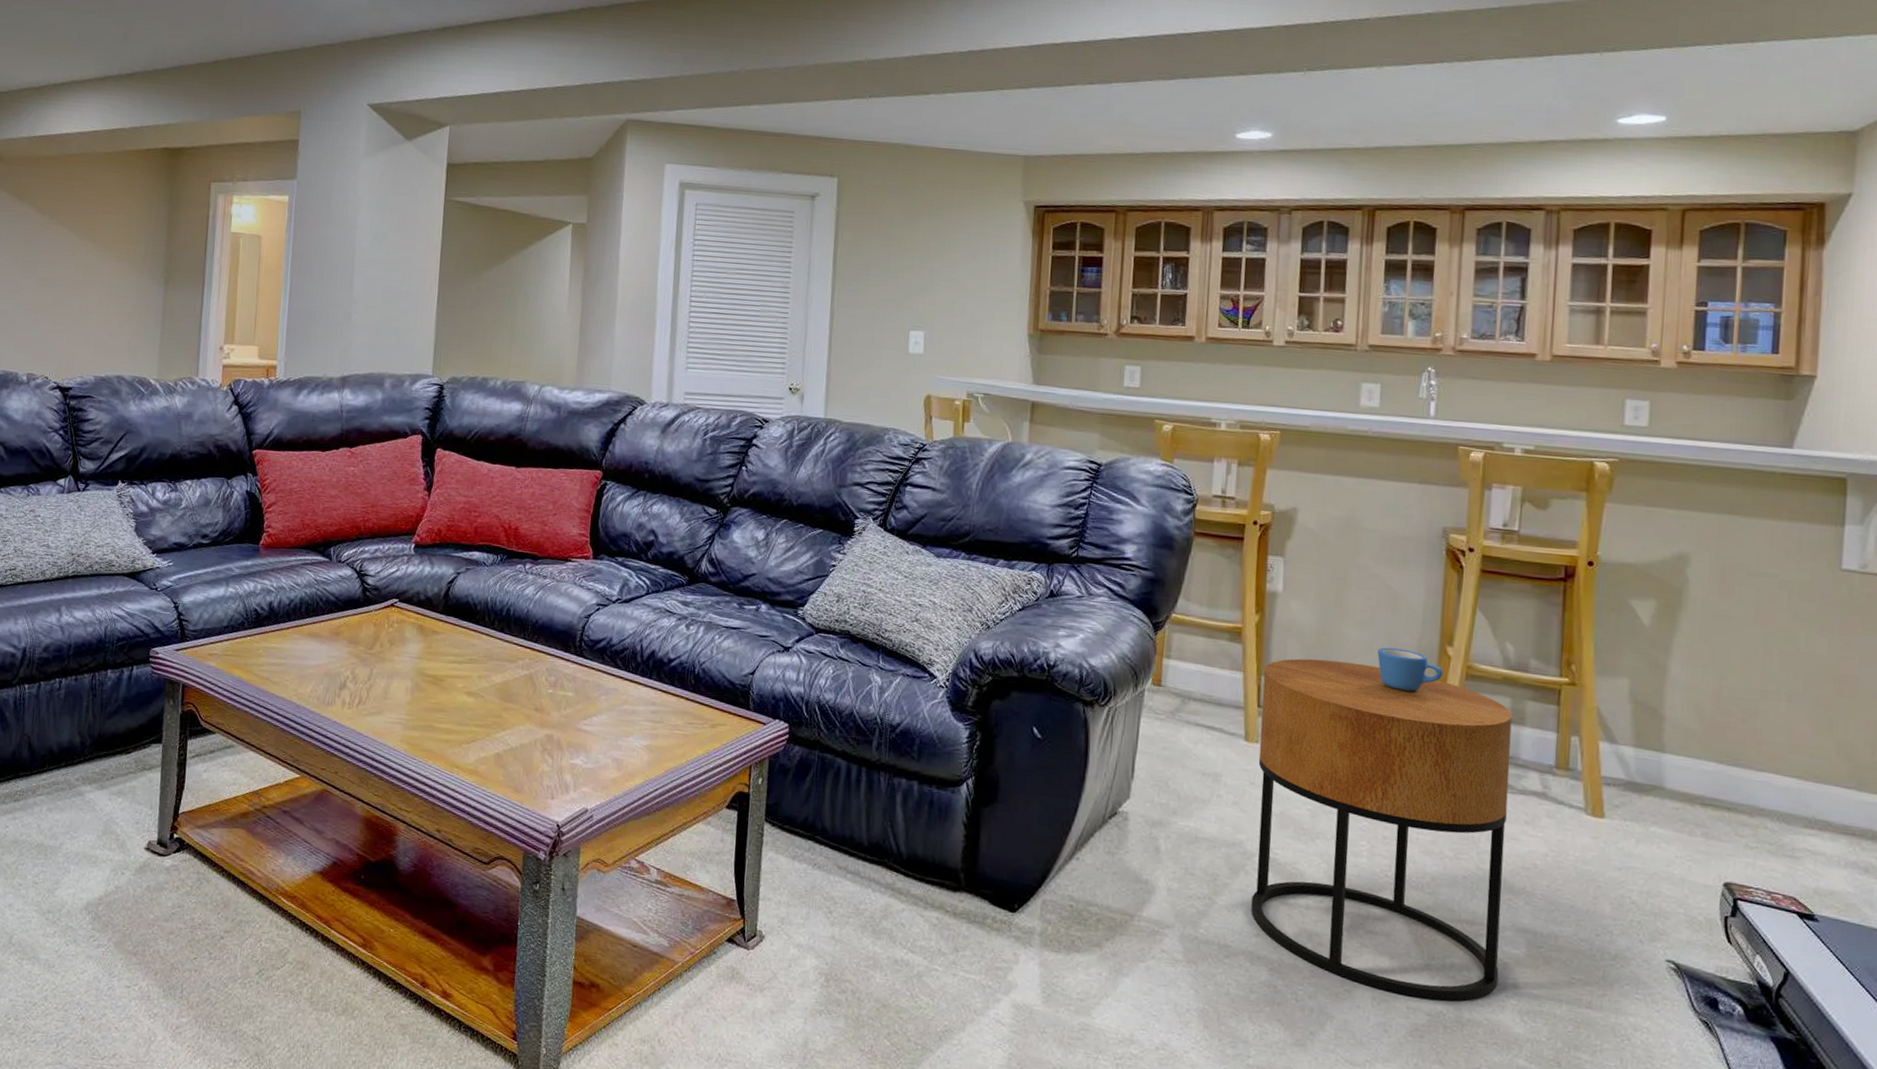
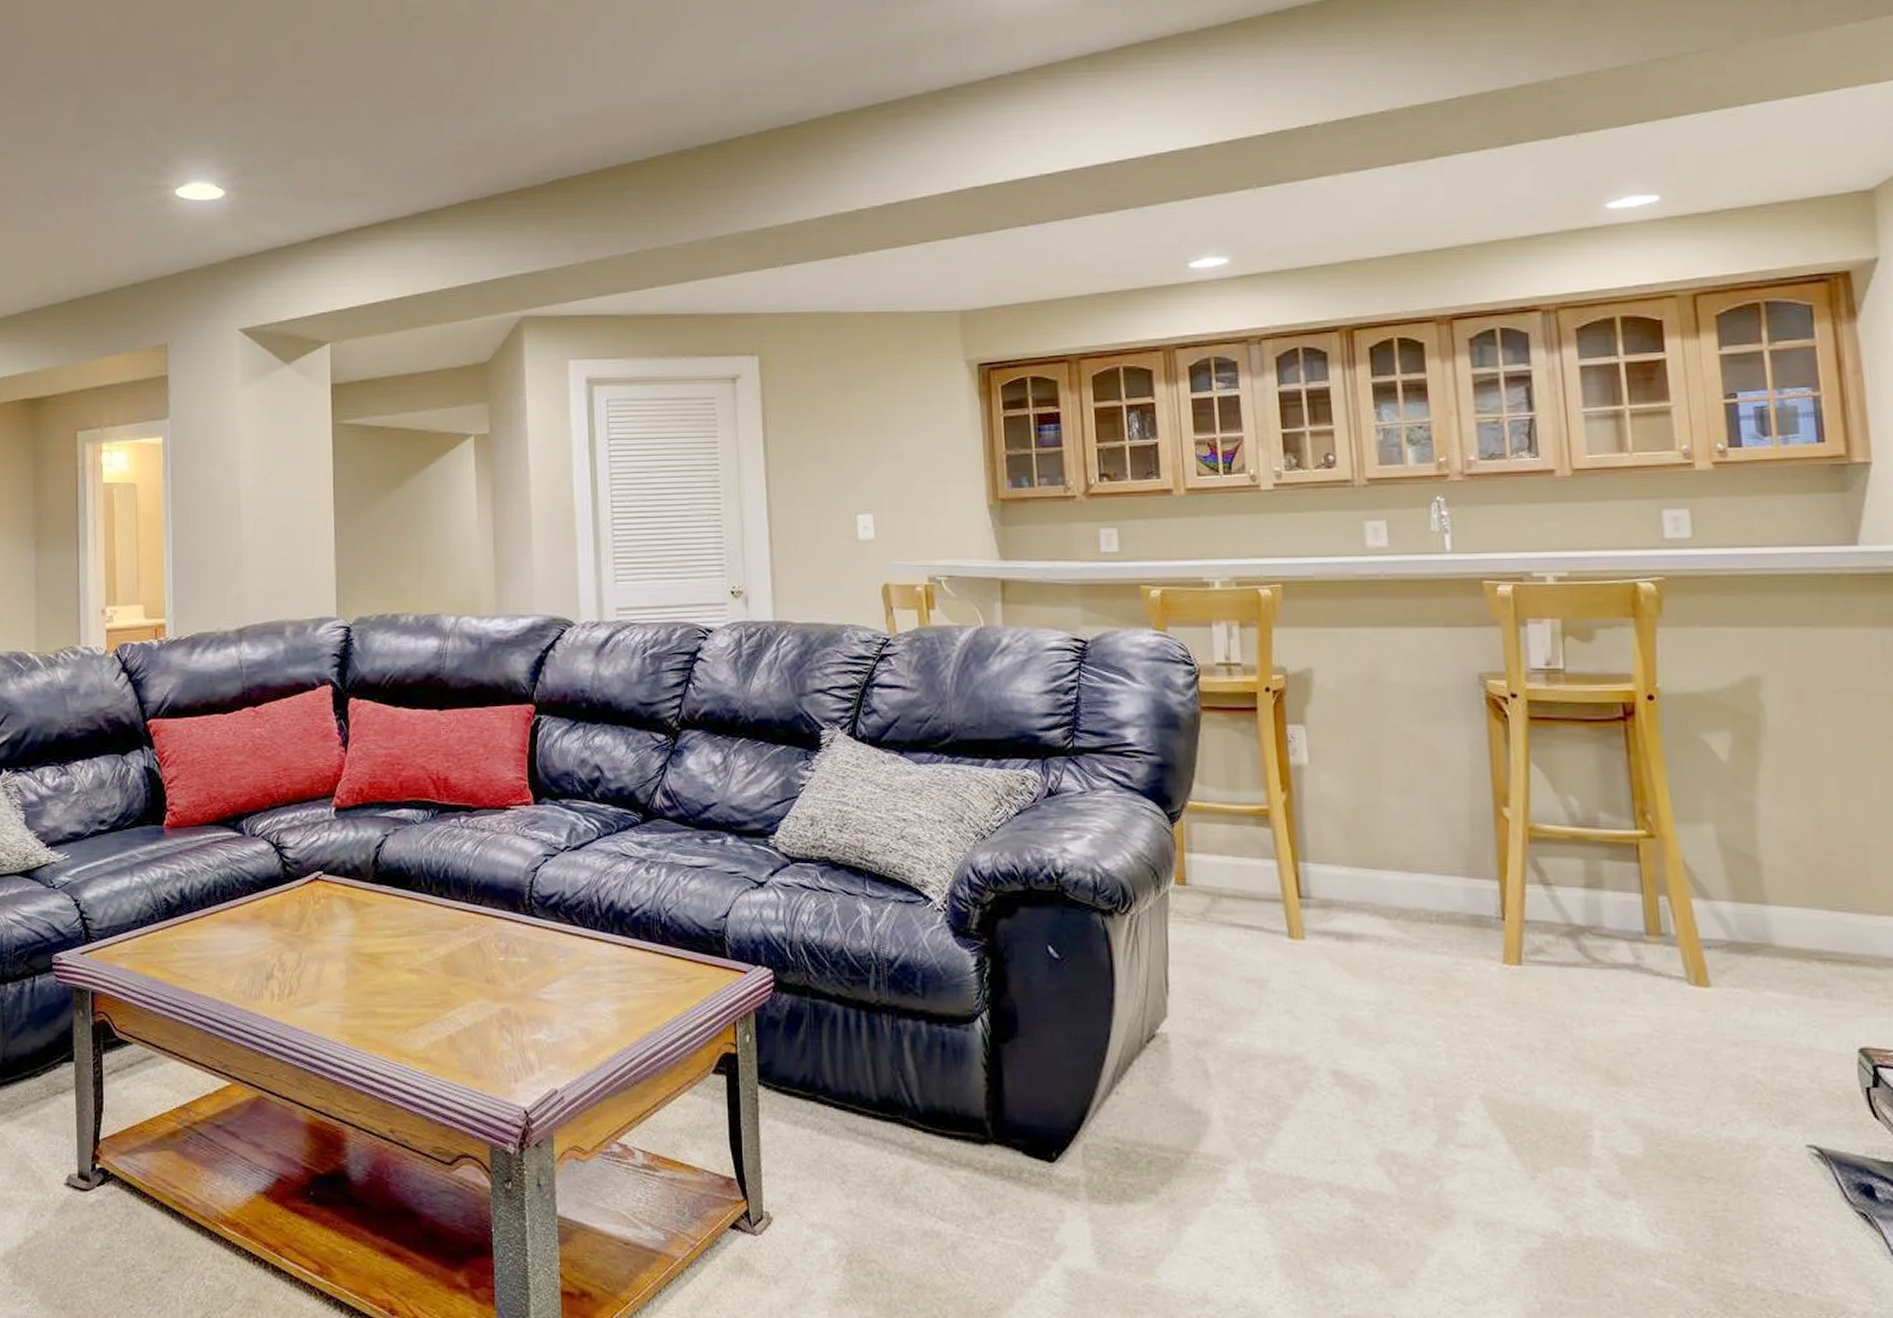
side table: present [1251,658,1512,1001] -> none [1300,837,1618,1218]
mug: present [1377,647,1443,692] -> none [1425,815,1503,864]

